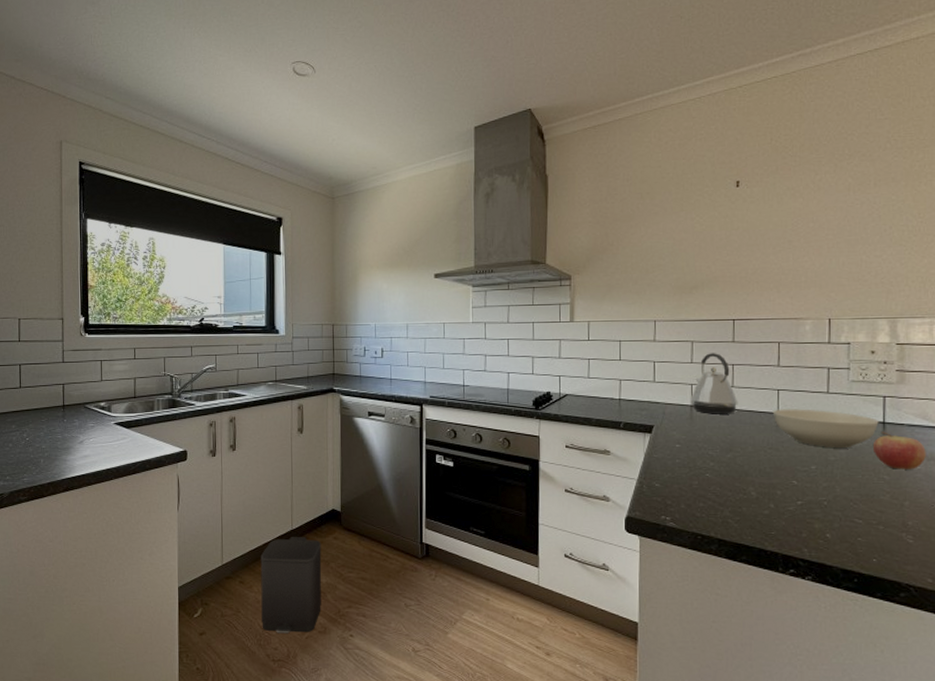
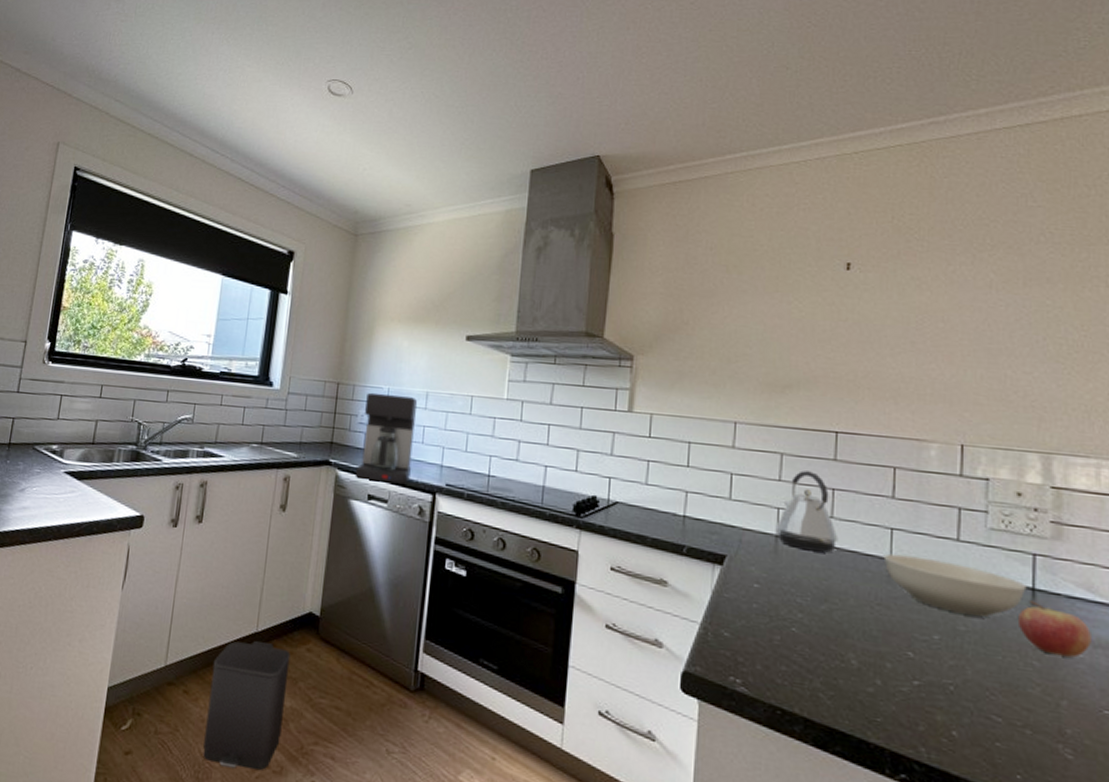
coffee maker: none [355,329,401,401] -> present [354,392,418,485]

